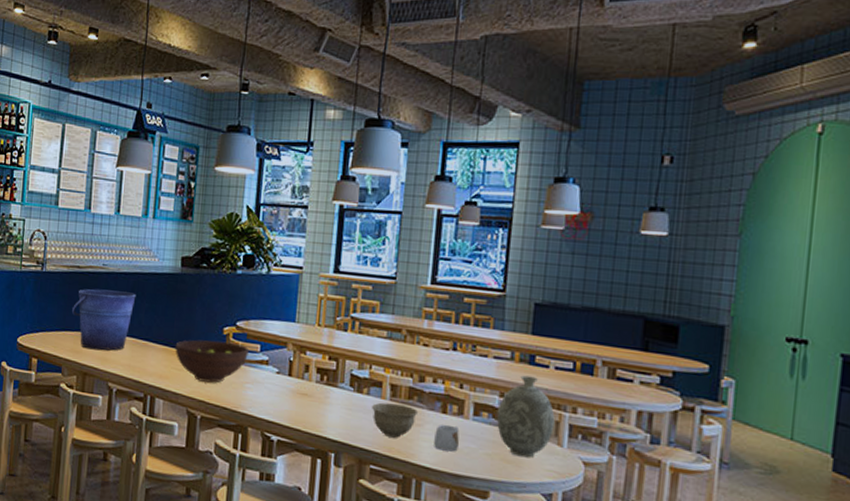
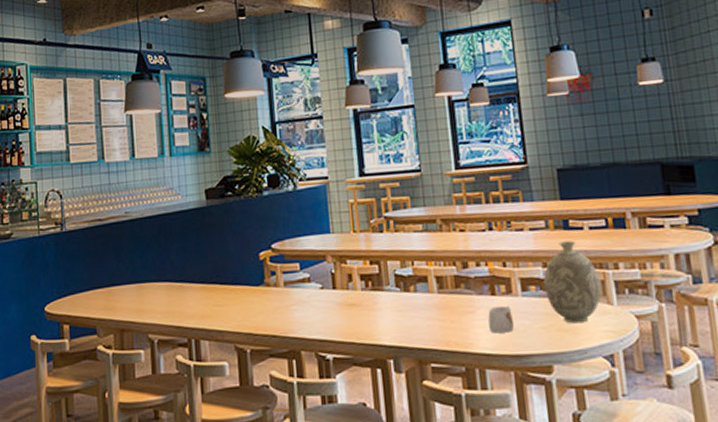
bucket: present [72,289,136,351] -> none [99,235,164,304]
fruit bowl: present [175,339,249,383] -> none [212,266,289,313]
bowl: present [372,402,419,438] -> none [421,295,469,331]

